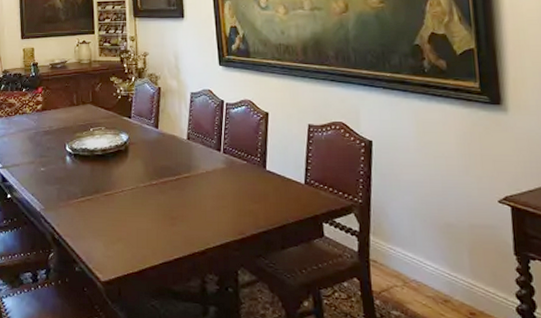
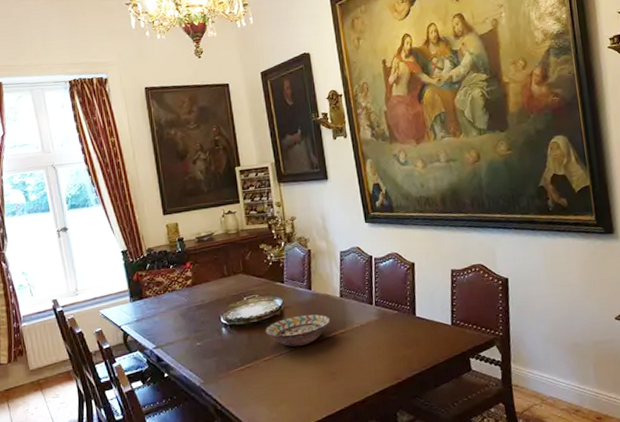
decorative bowl: none [108,153,175,185] -> present [265,314,331,347]

